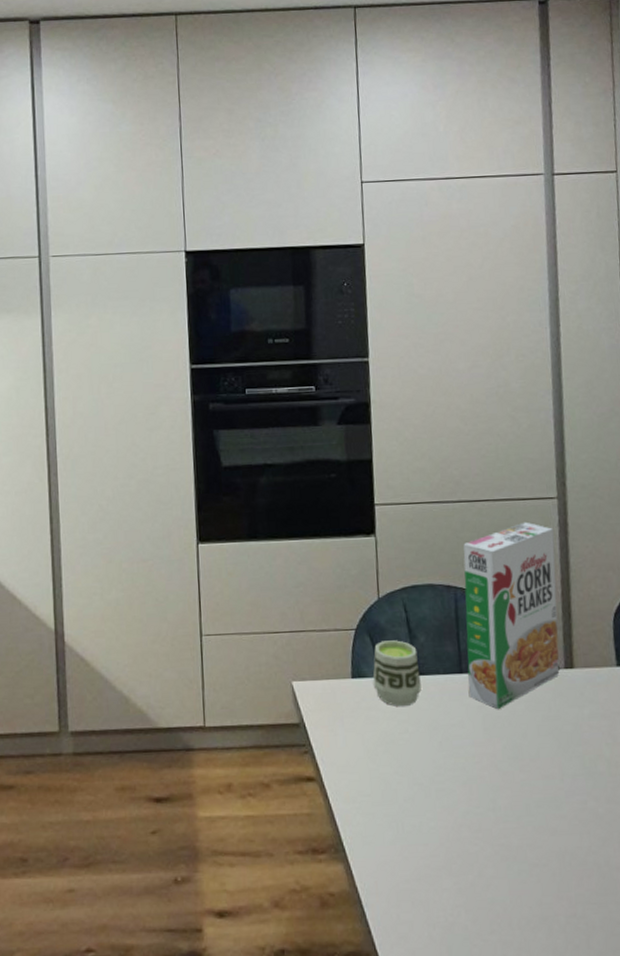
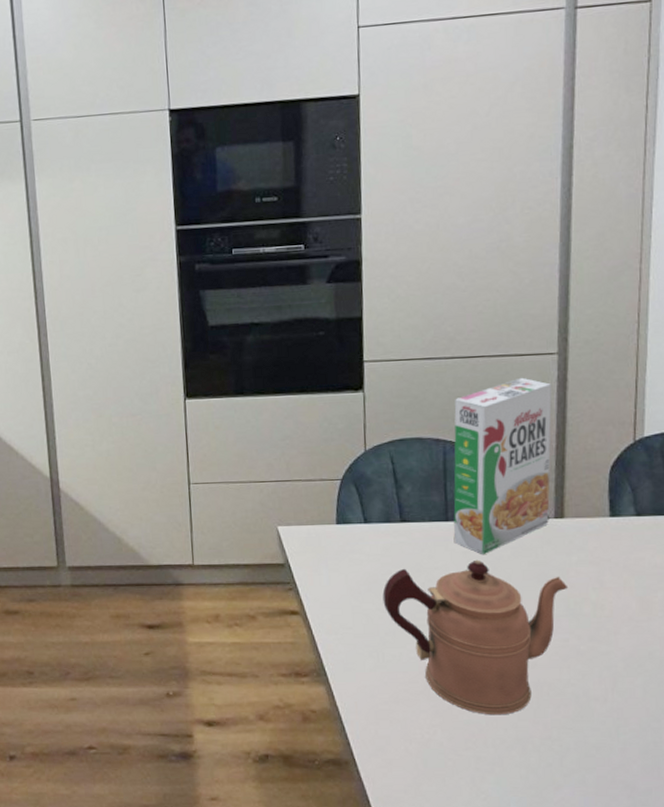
cup: present [372,640,421,706] -> none [357,490,406,550]
coffeepot: none [400,714,583,891] -> present [382,559,569,715]

